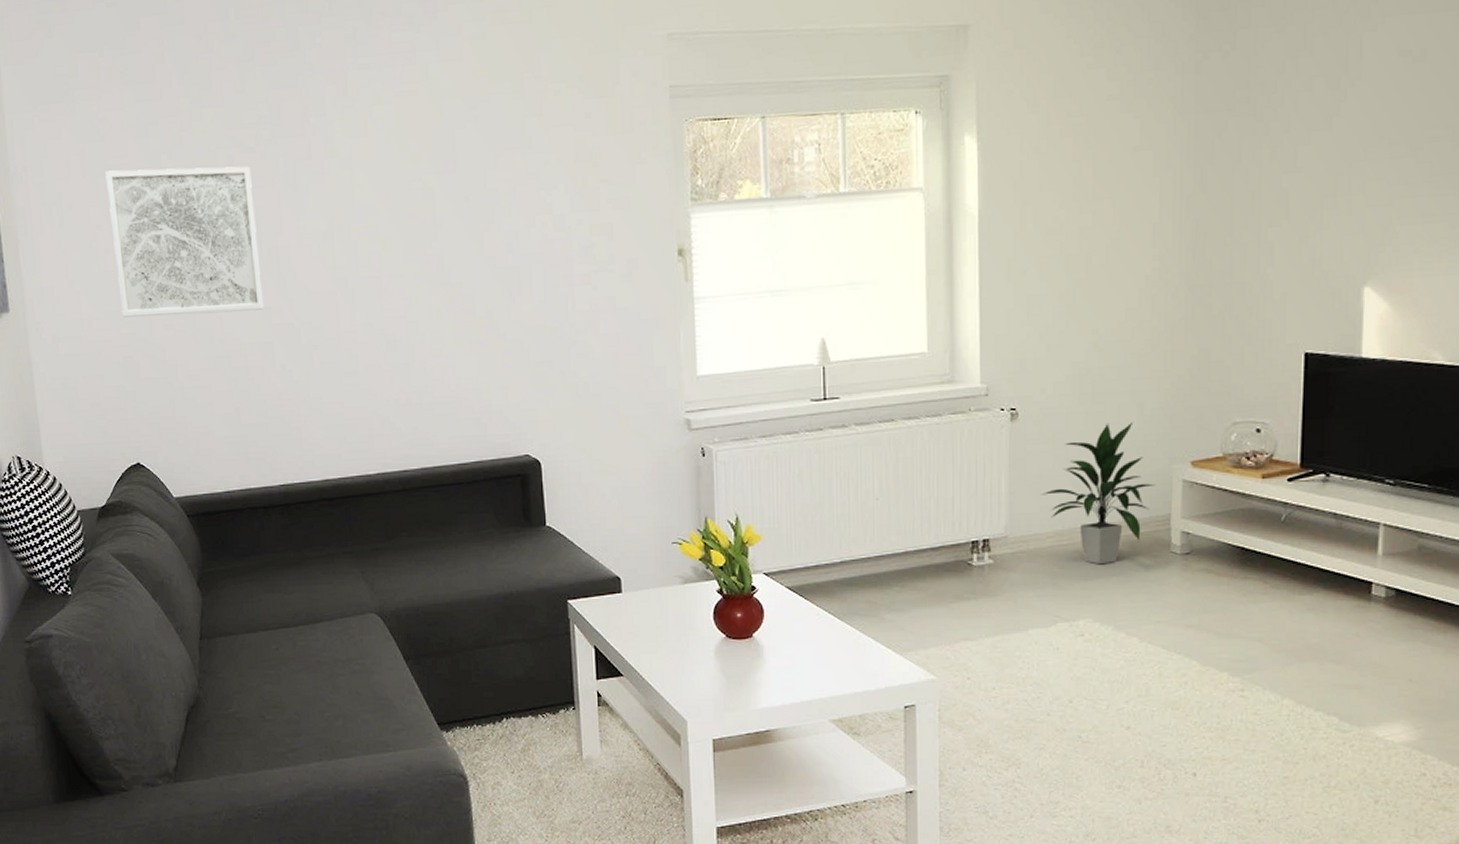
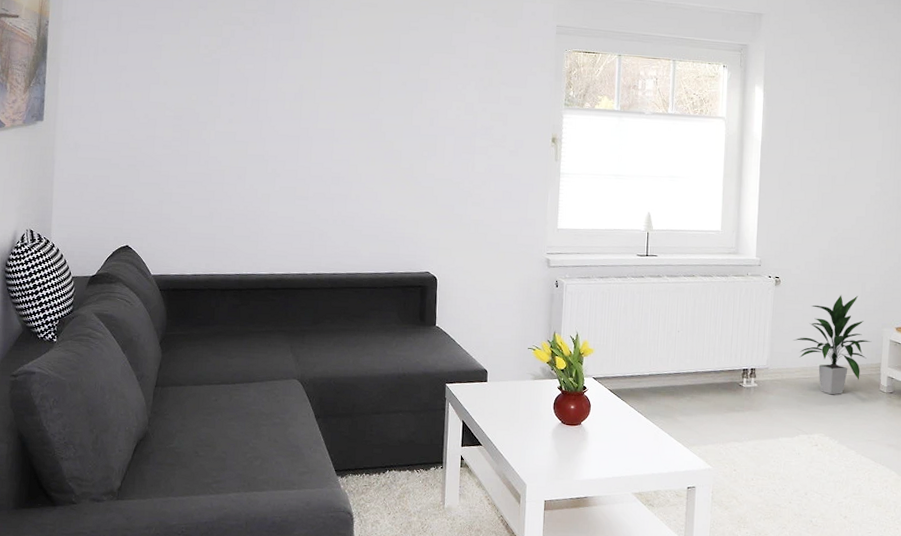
wall art: present [105,166,264,317] -> none [132,28,247,143]

